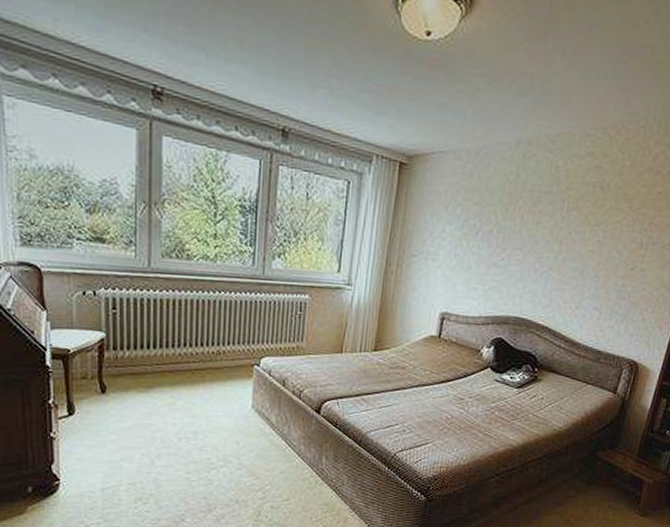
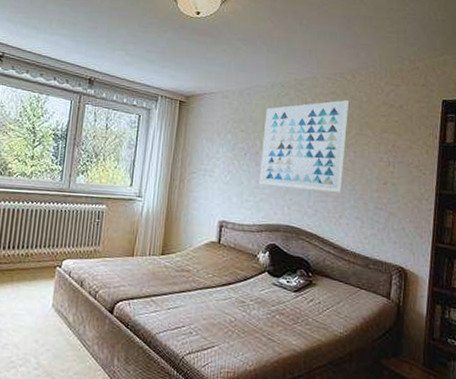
wall art: none [489,164,609,280] -> present [259,100,350,193]

